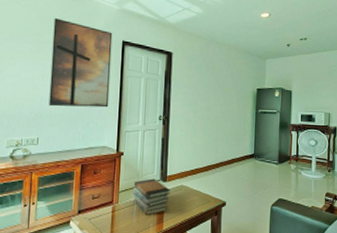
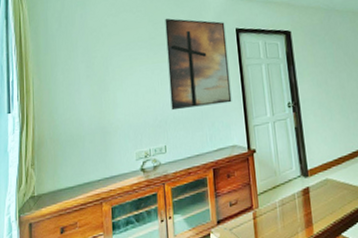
book stack: present [133,178,171,216] -> none [272,175,316,219]

